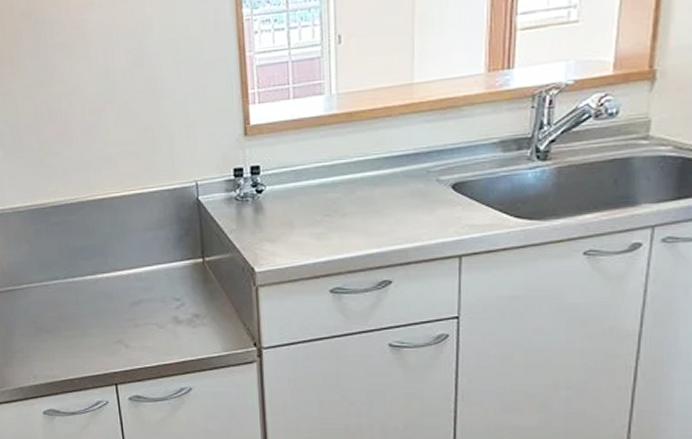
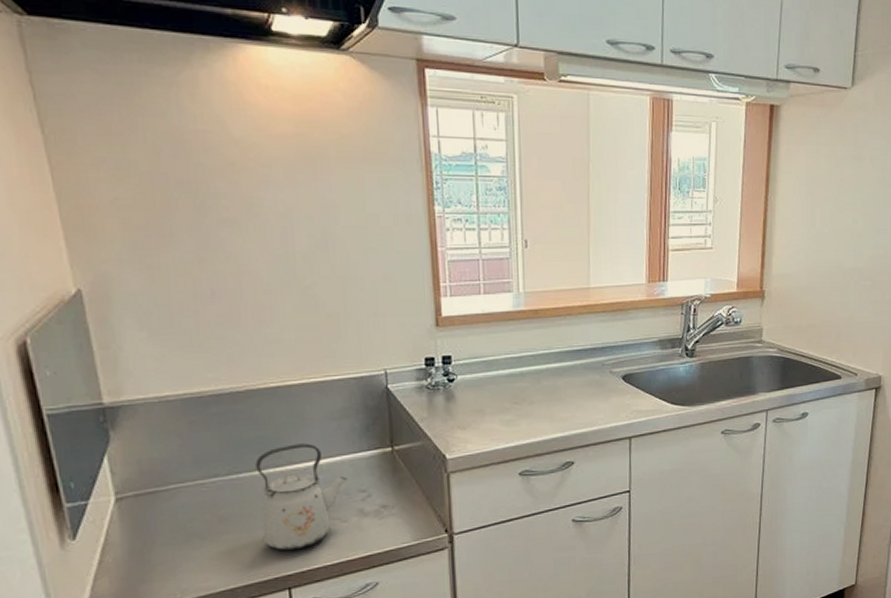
kettle: none [87,252,164,350] -> present [255,443,349,551]

